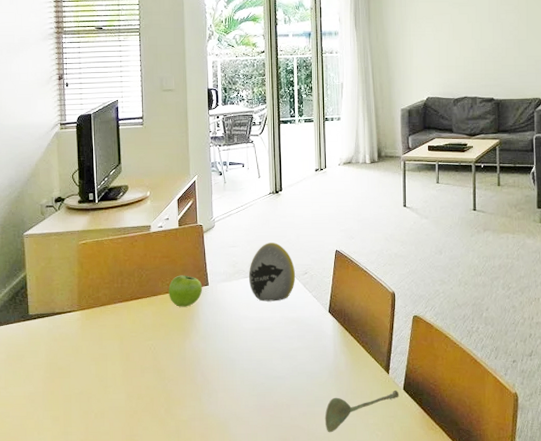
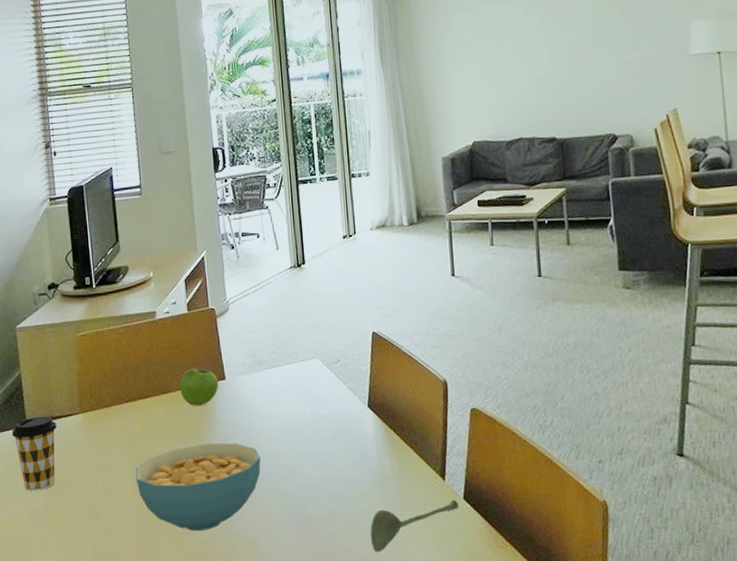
coffee cup: none [15,312,57,377] -> present [12,416,57,491]
cereal bowl: none [125,339,235,414] -> present [135,443,261,532]
decorative egg: present [248,242,296,302] -> none [271,326,327,397]

